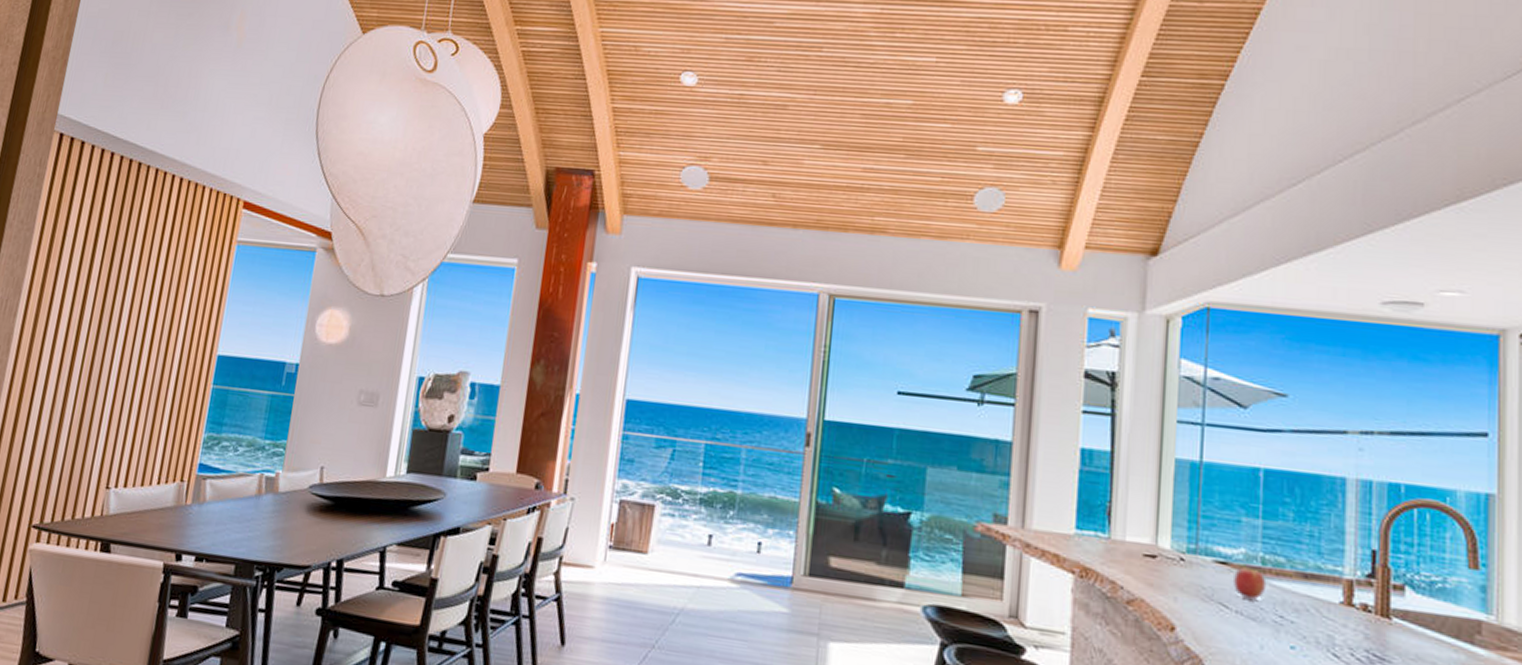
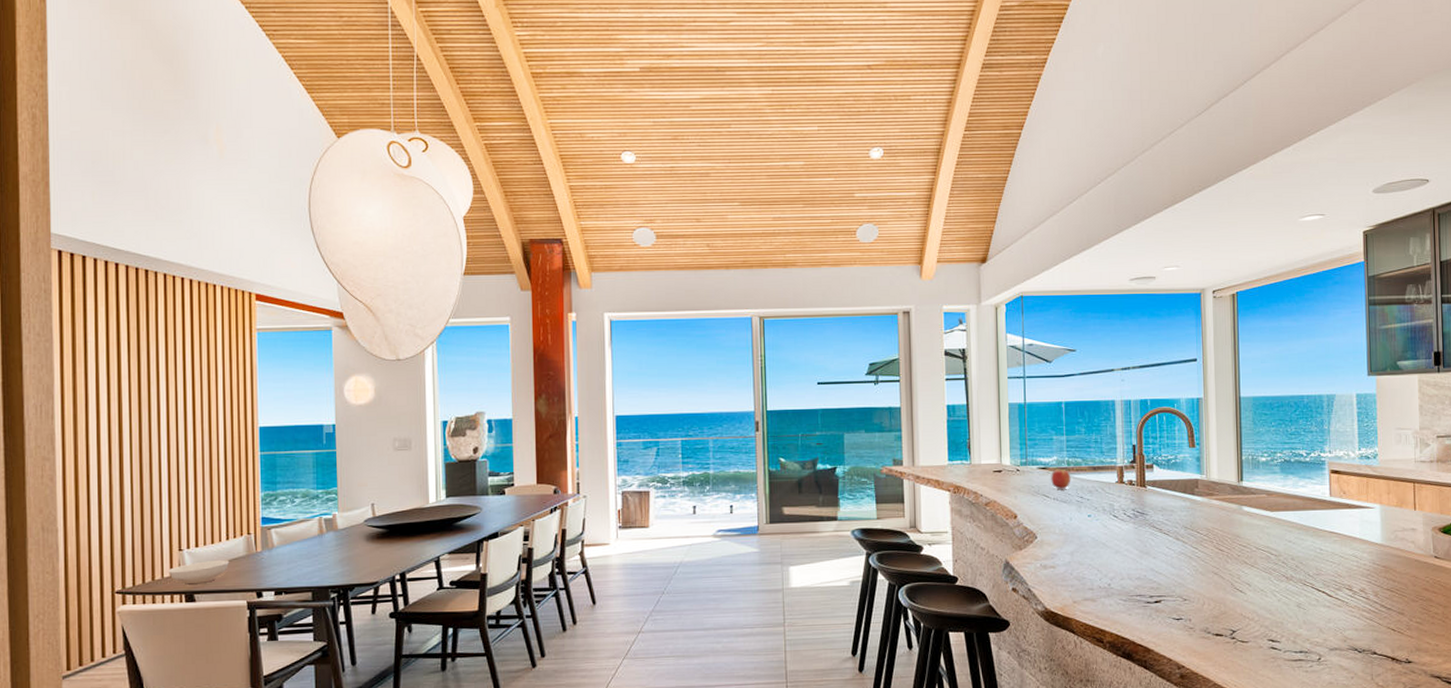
bowl: none [89,505,156,533] -> present [167,559,230,585]

